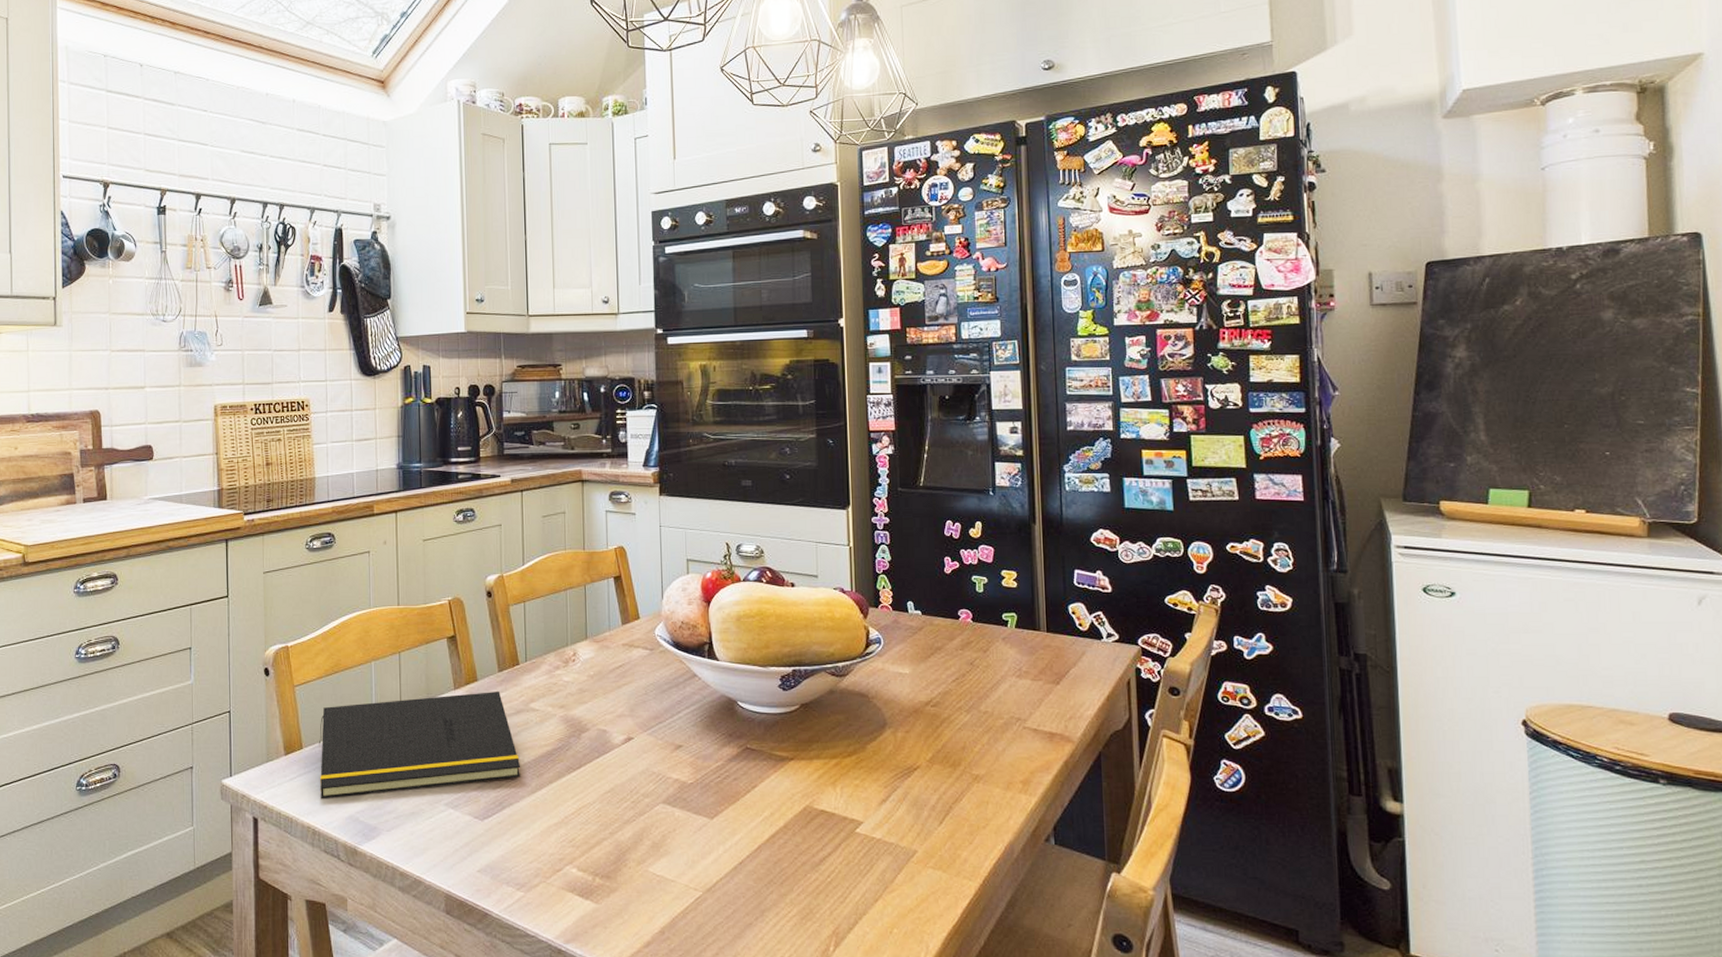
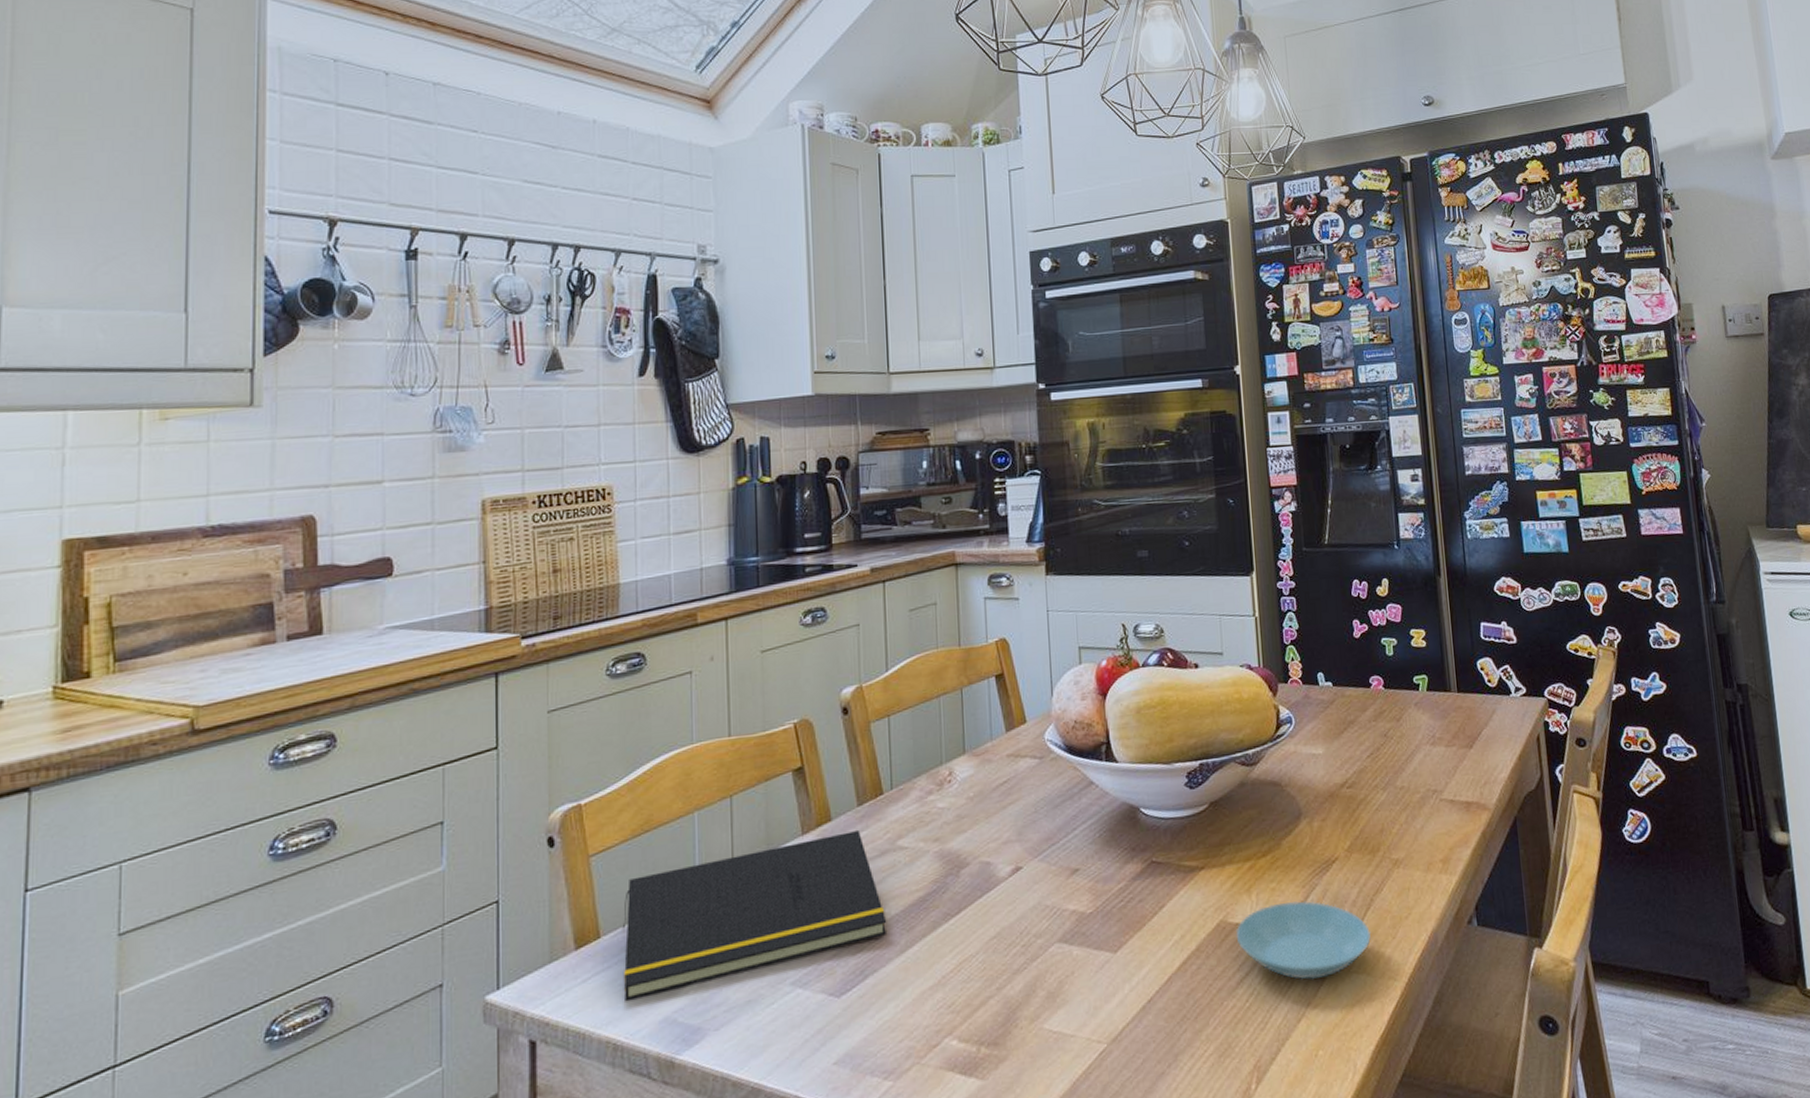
saucer: none [820,799,949,868] -> present [1235,900,1372,980]

